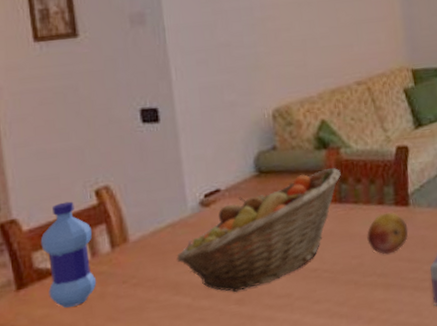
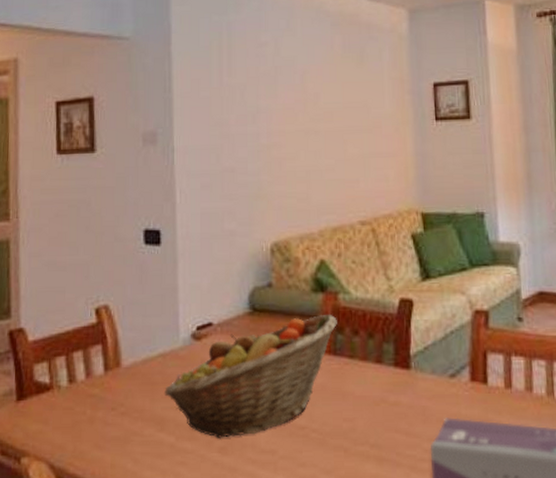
water bottle: present [40,201,97,308] -> none [42,317,89,427]
fruit: present [367,212,408,255] -> none [361,373,408,423]

